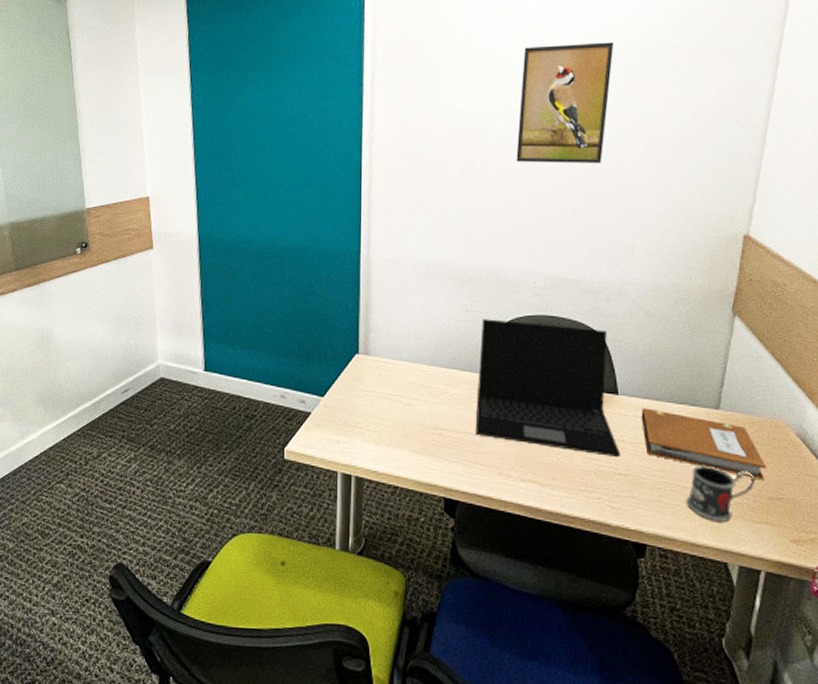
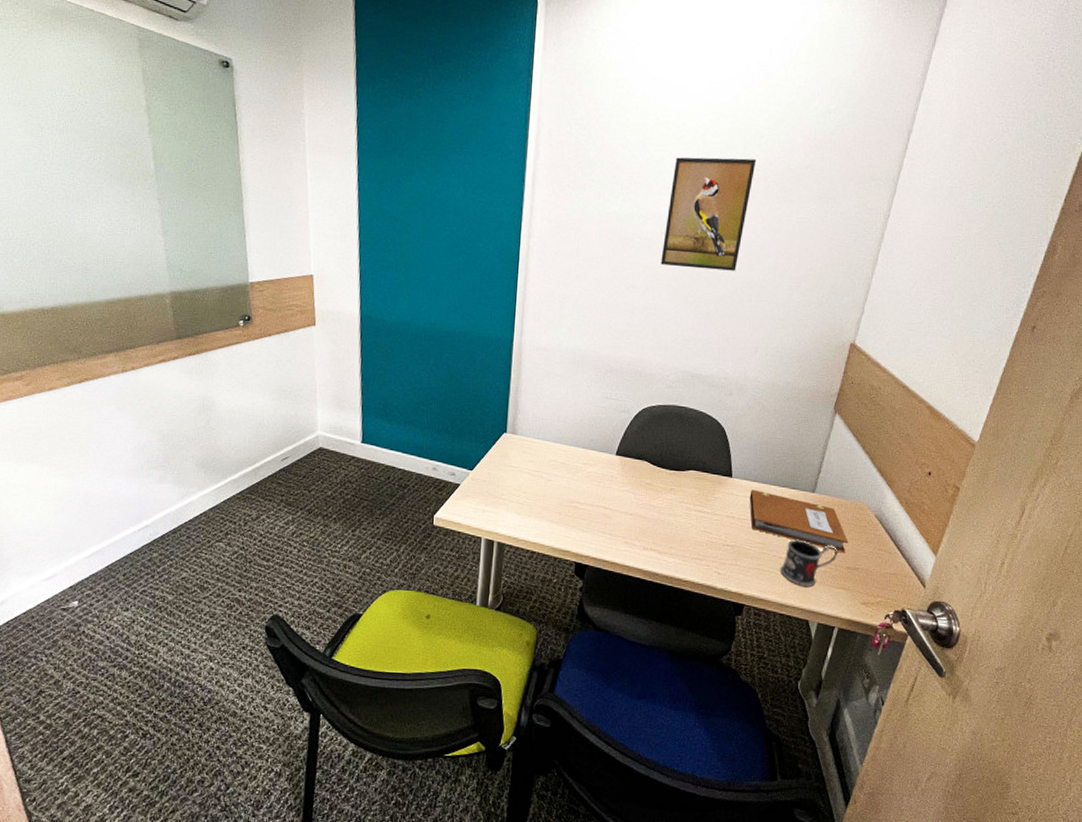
laptop: present [475,319,620,458] -> none [606,406,729,531]

